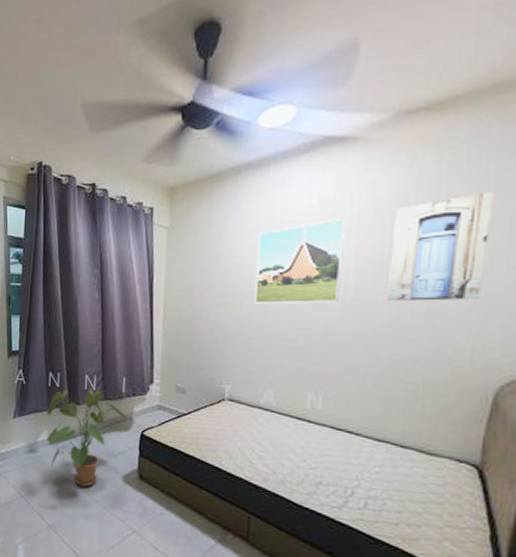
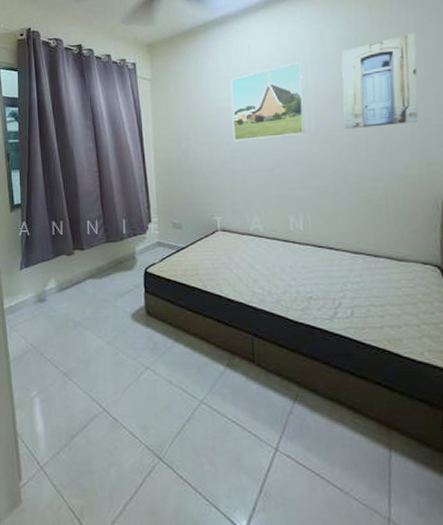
house plant: present [46,388,129,487] -> none [51,233,132,330]

